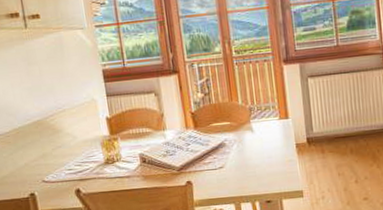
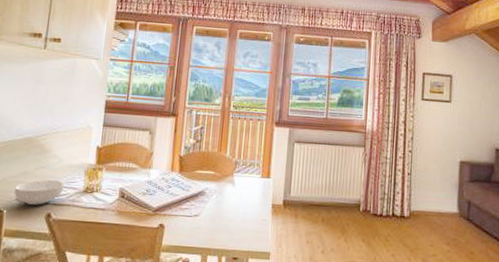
cereal bowl: none [38,156,86,184] -> present [14,179,64,205]

